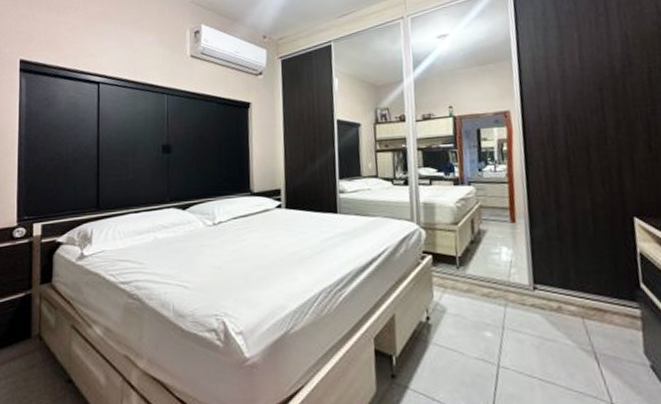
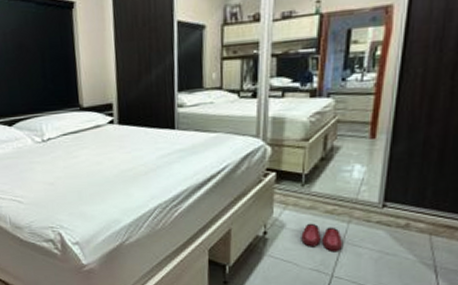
slippers: none [462,307,503,338] -> present [301,223,342,251]

